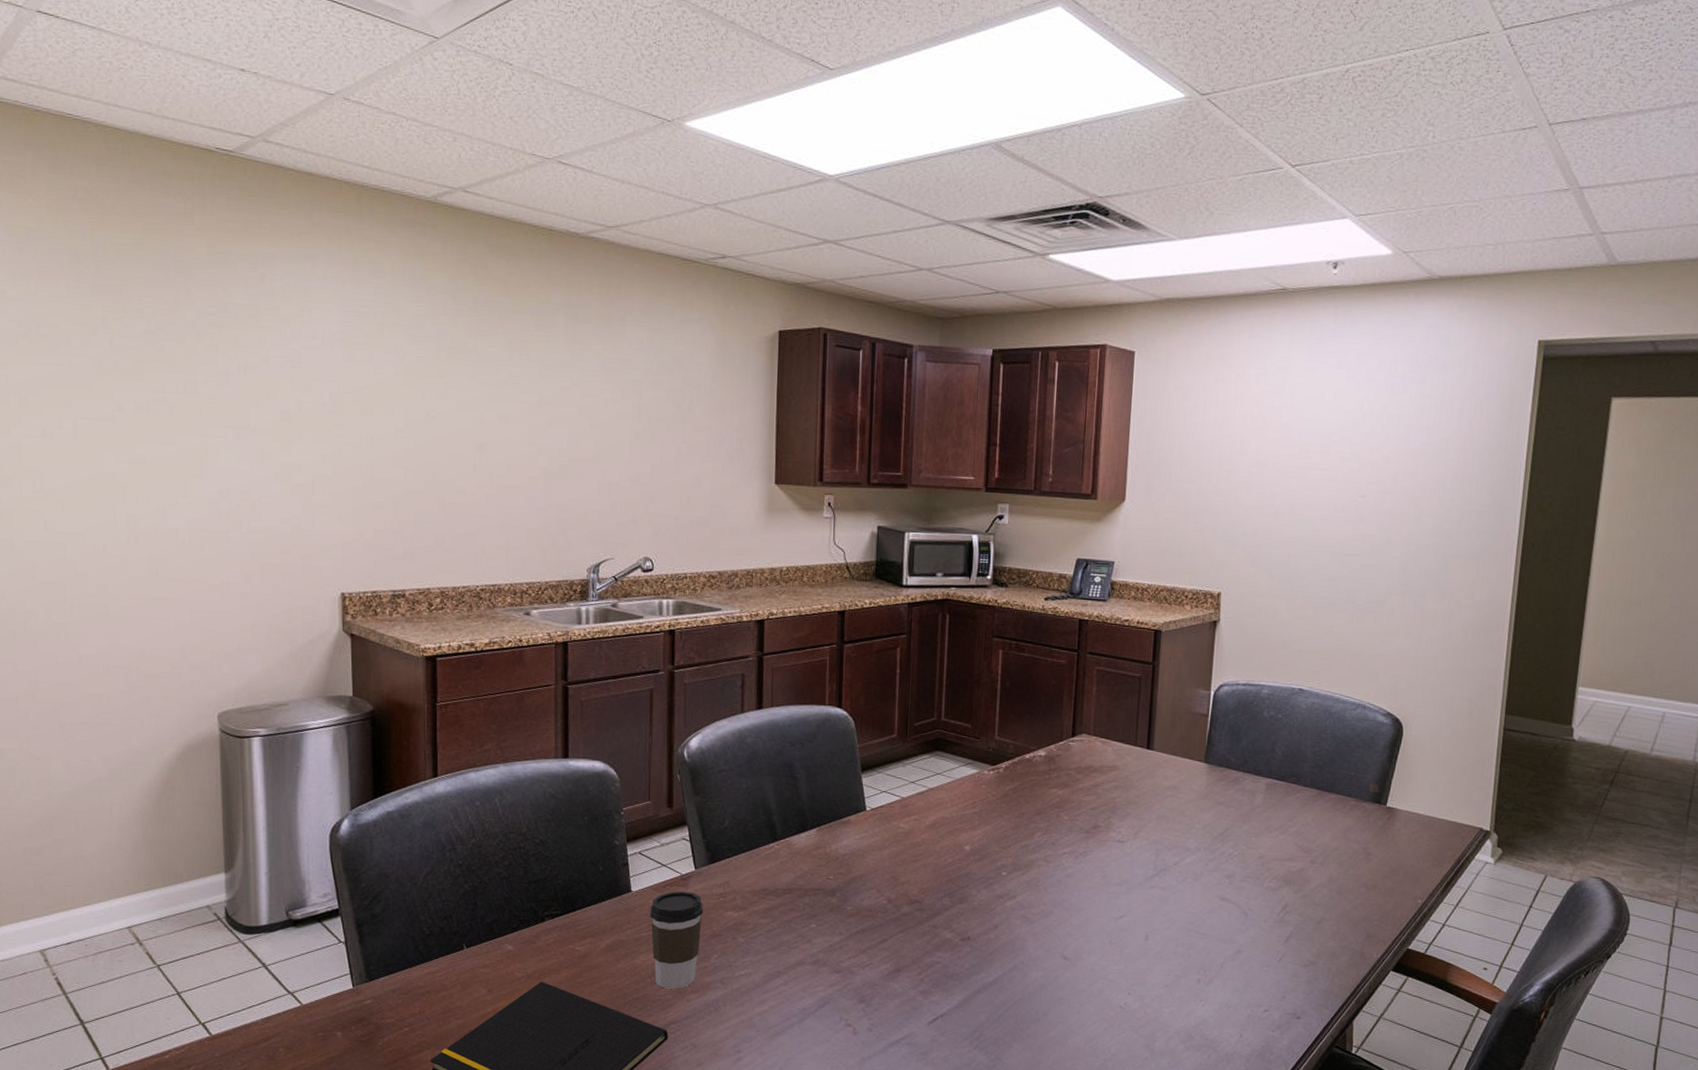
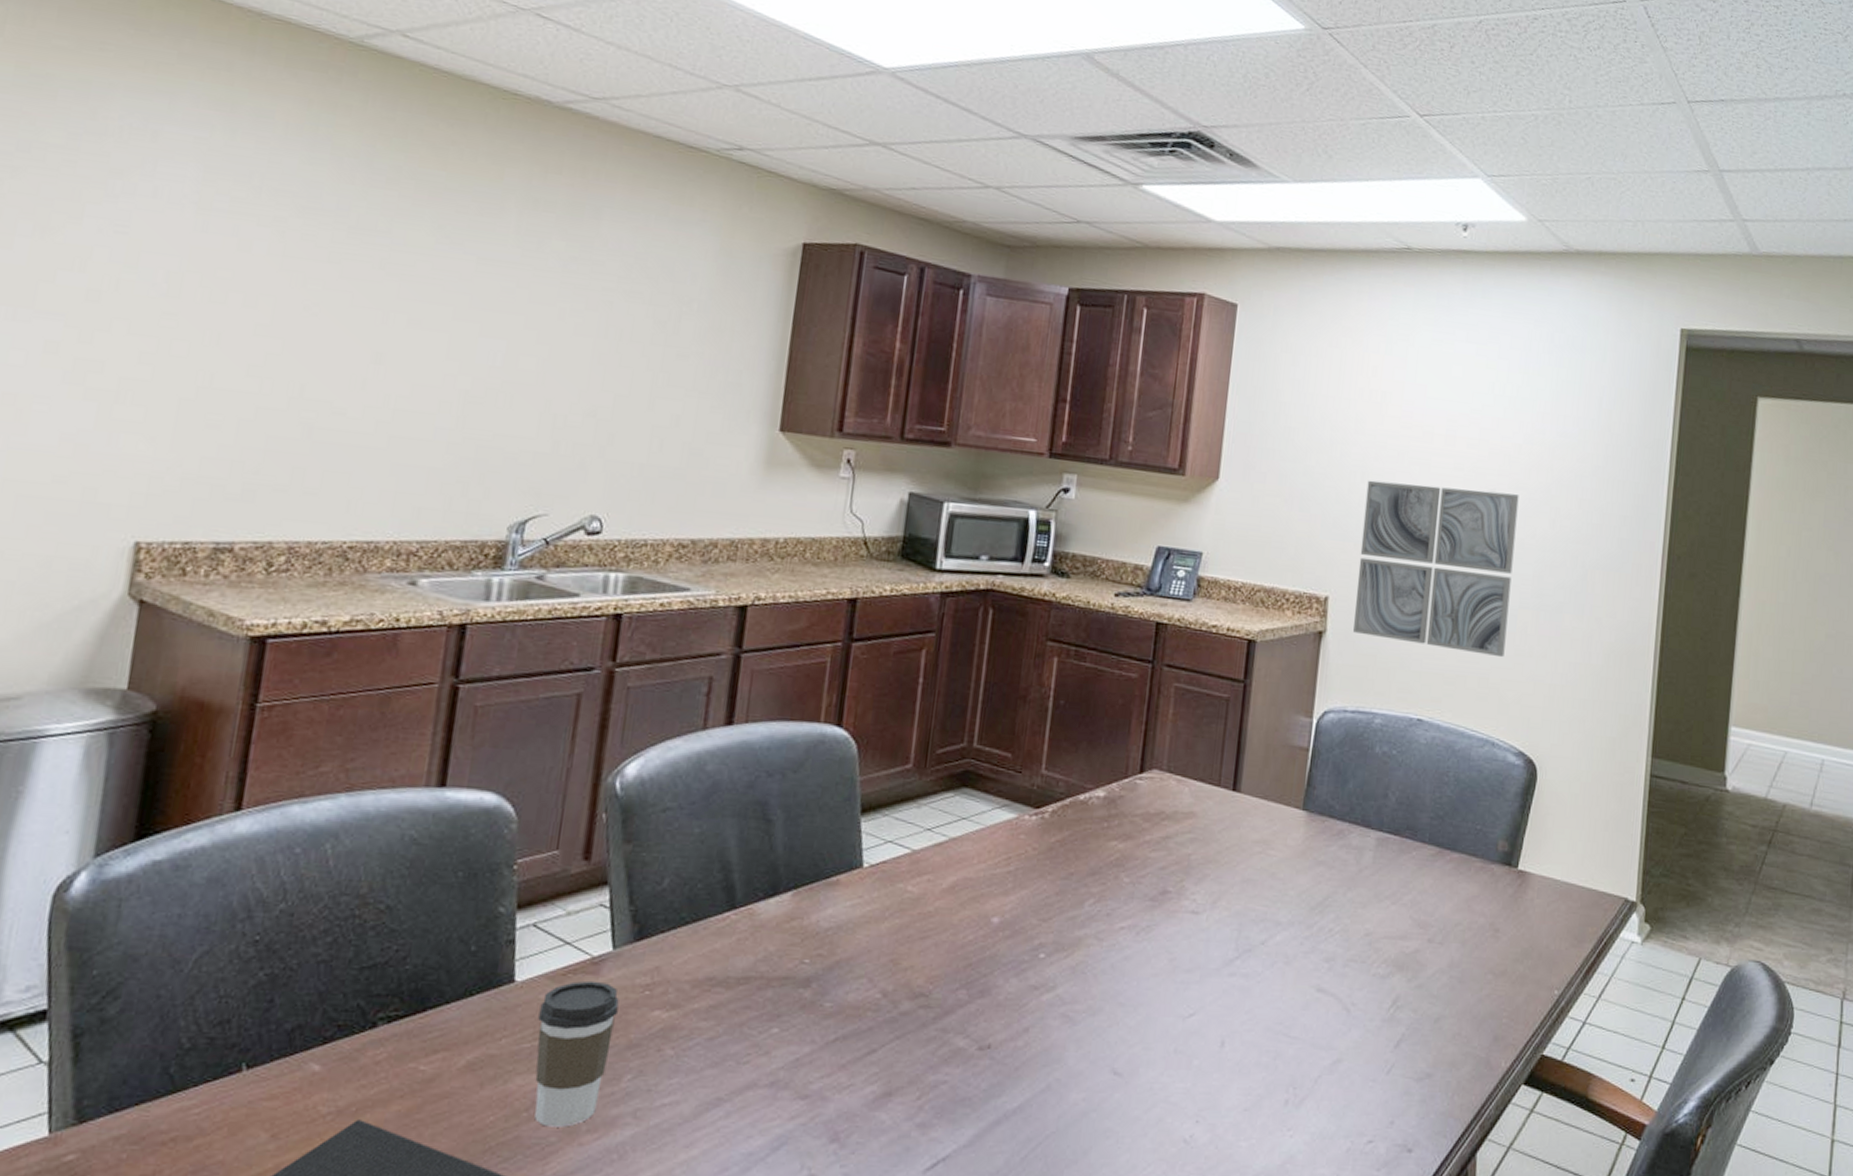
wall art: none [1243,494,1386,637] -> present [1353,480,1519,658]

